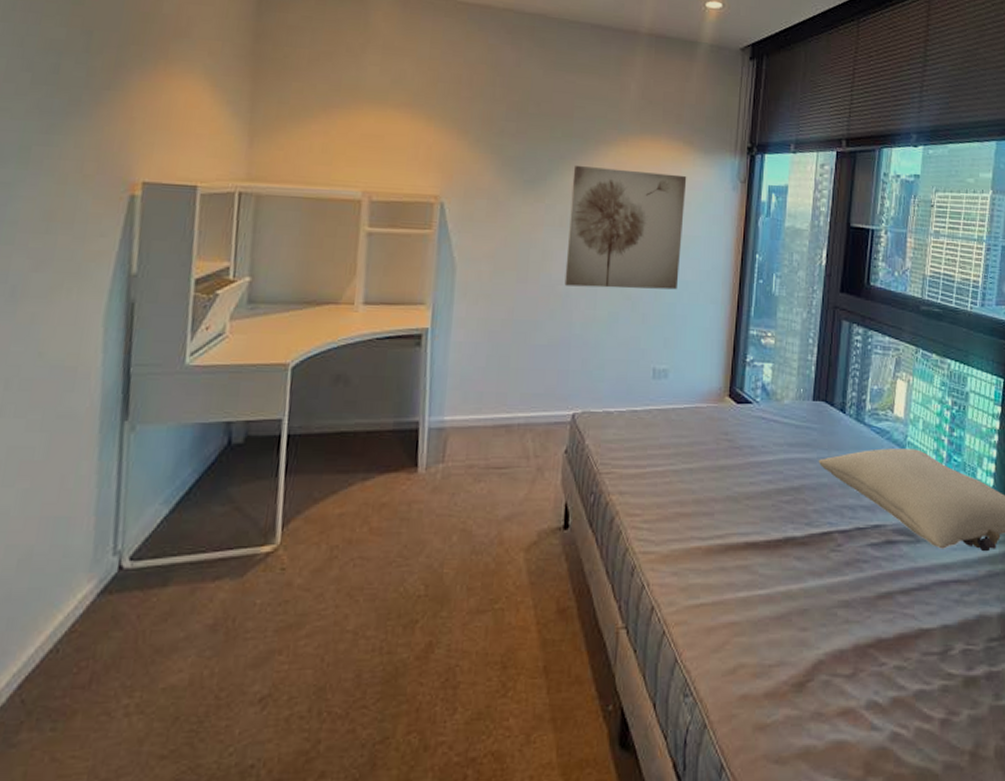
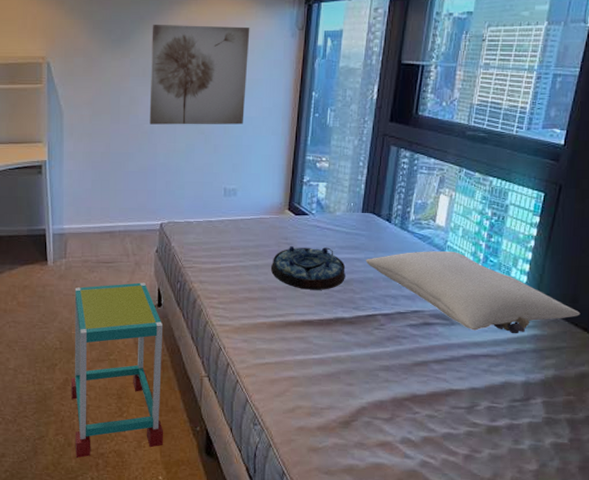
side table: none [433,495,570,768] -> present [70,282,164,458]
serving tray: none [707,442,796,501] -> present [270,245,346,290]

